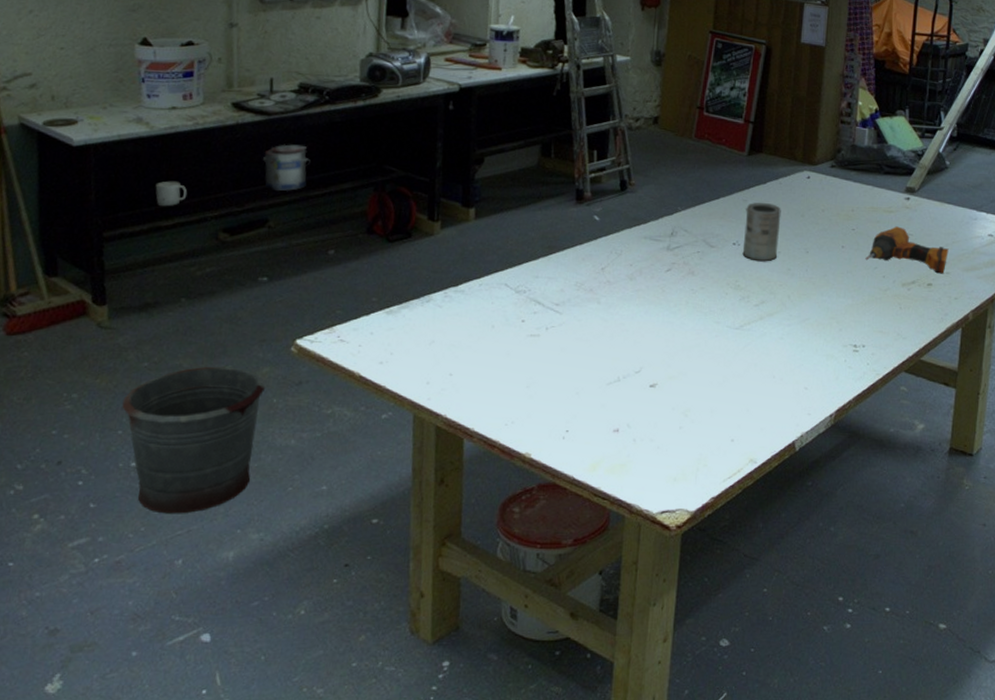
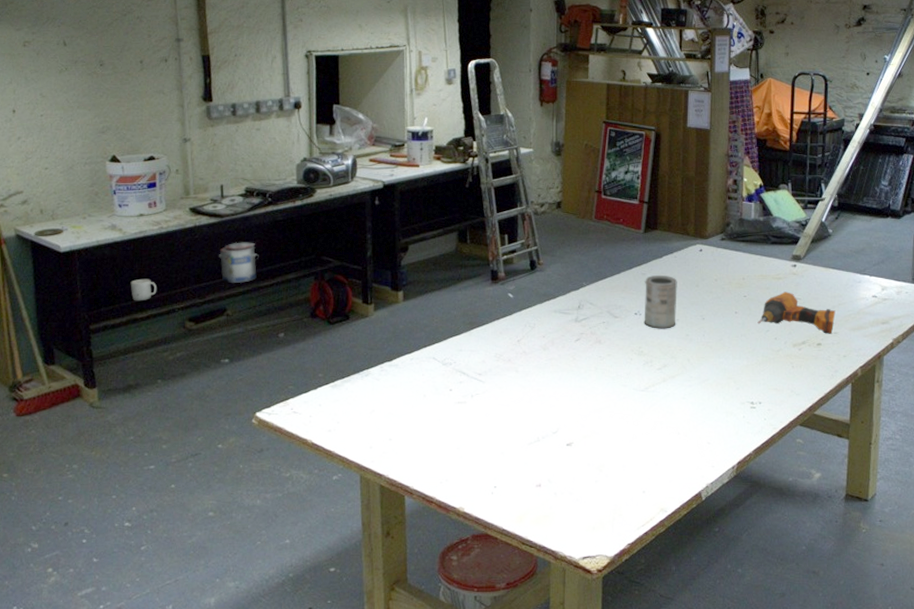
bucket: present [122,366,266,514] -> none [114,438,233,566]

